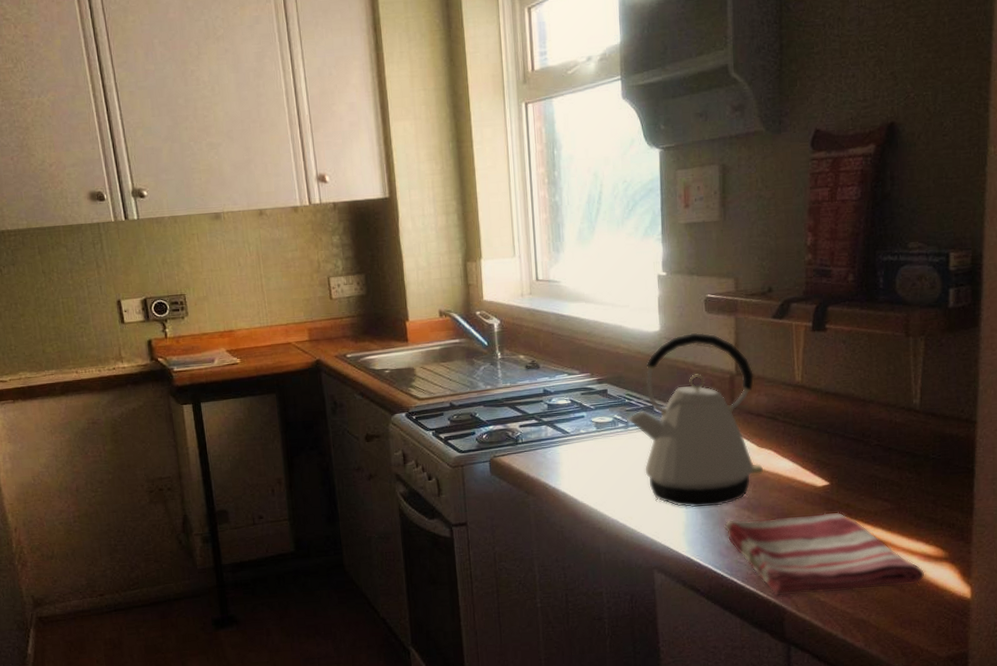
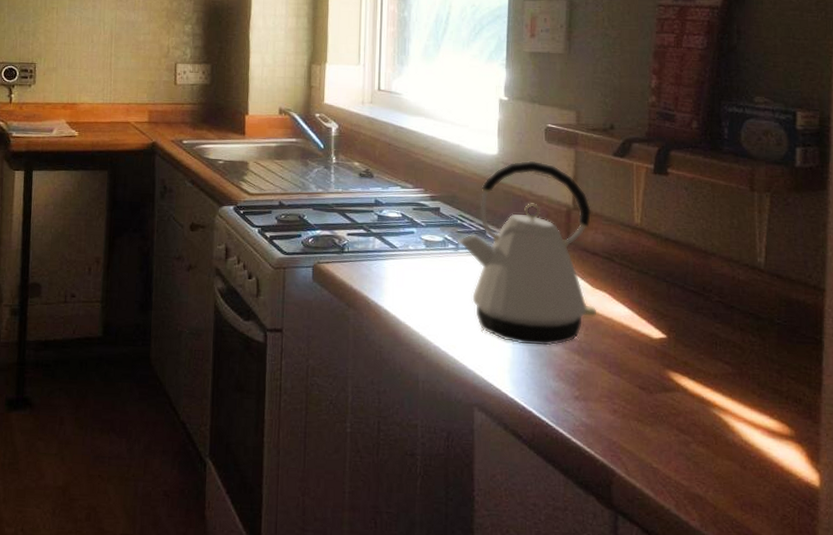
dish towel: present [723,512,925,596] -> none [551,362,769,463]

